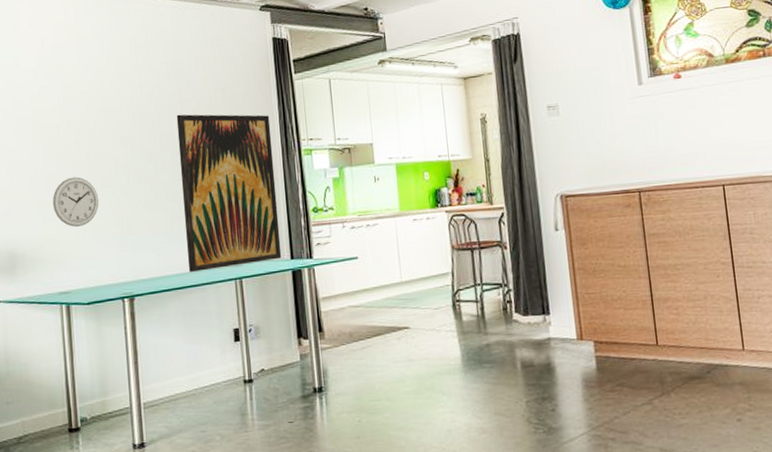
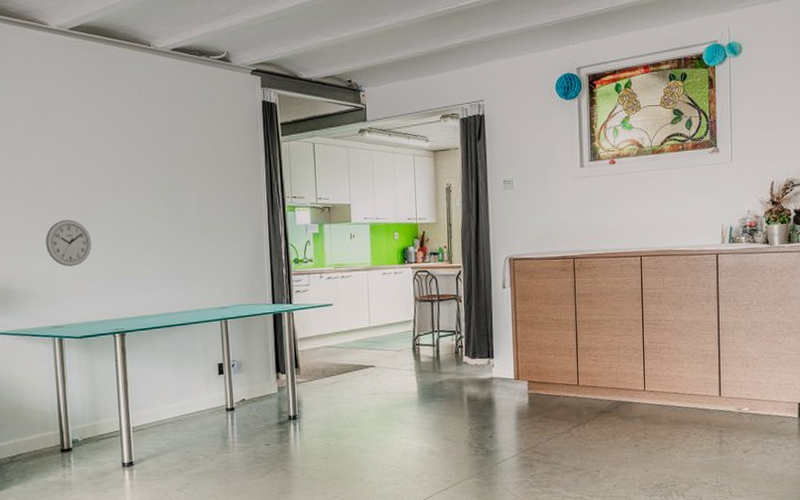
wall art: present [176,114,282,273] -> none [168,166,264,313]

